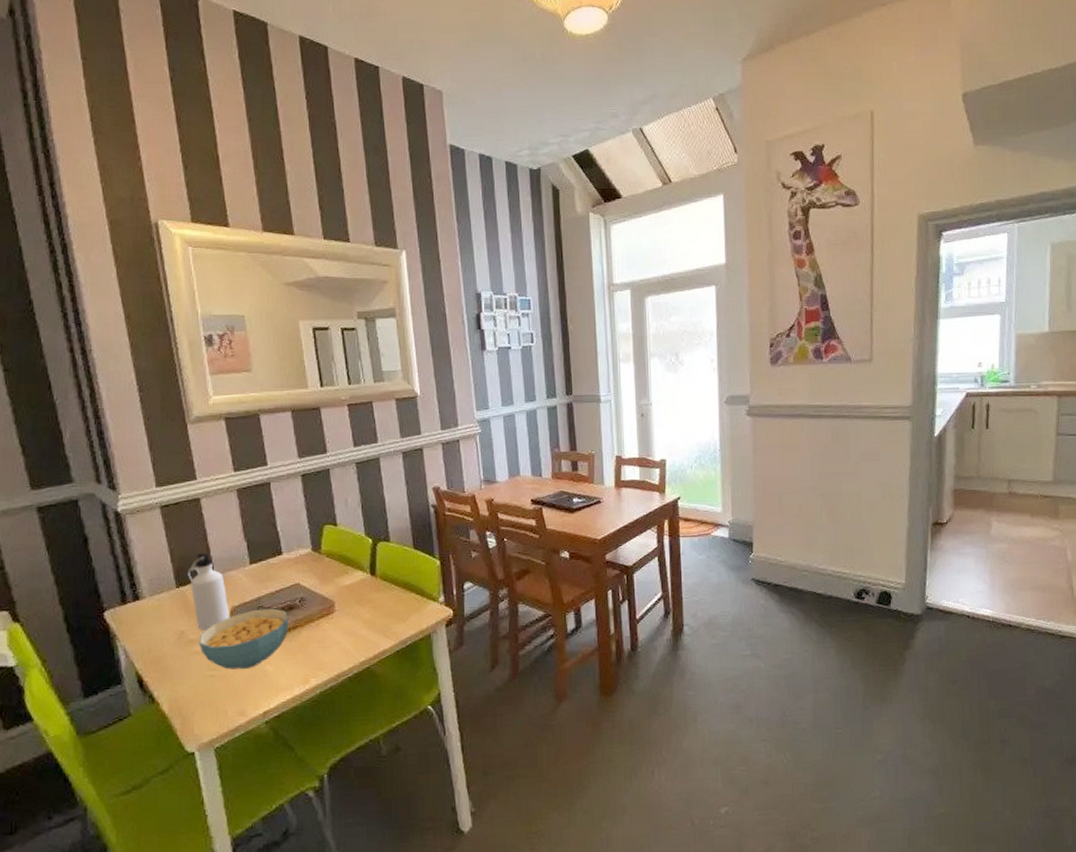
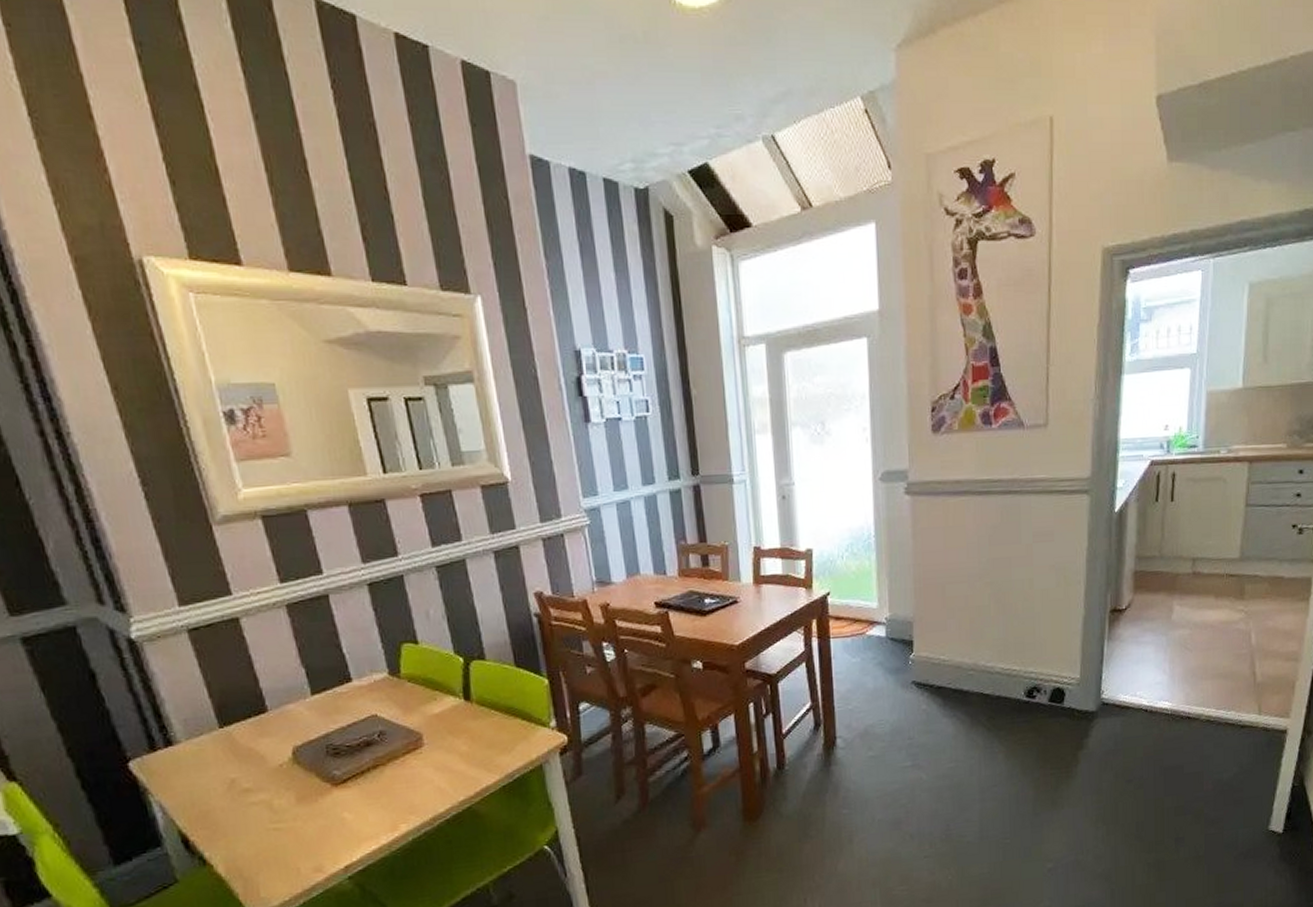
water bottle: present [188,552,230,630] -> none [232,683,292,777]
cereal bowl: present [199,608,289,670] -> none [255,745,368,821]

